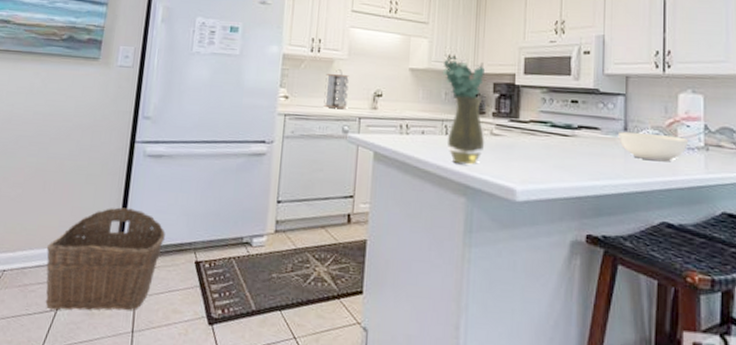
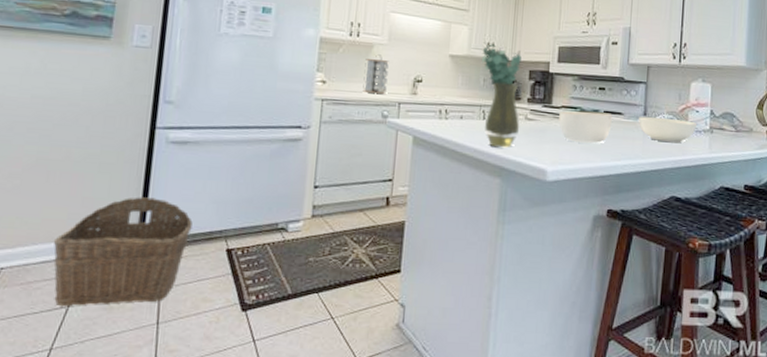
bowl: none [527,125,588,161] -> present [559,111,612,144]

